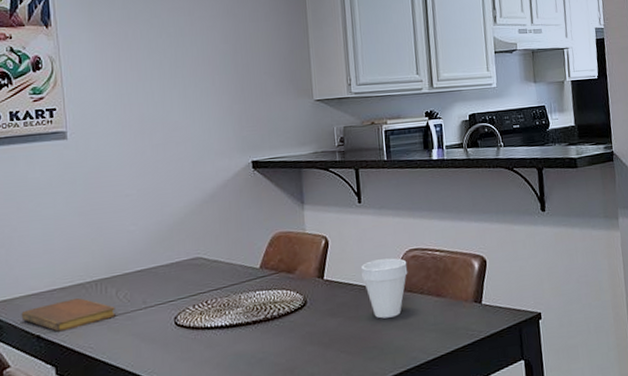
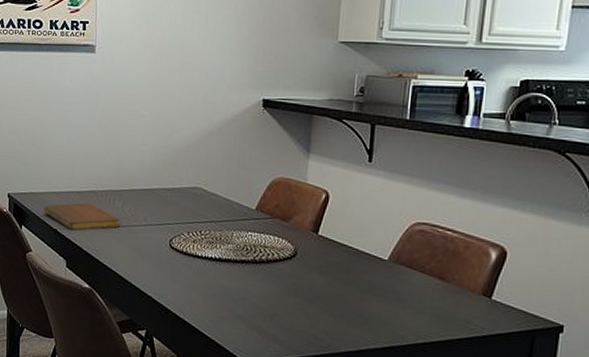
cup: present [361,258,408,319] -> none [359,225,412,290]

